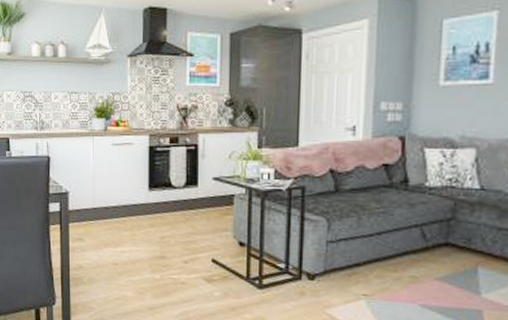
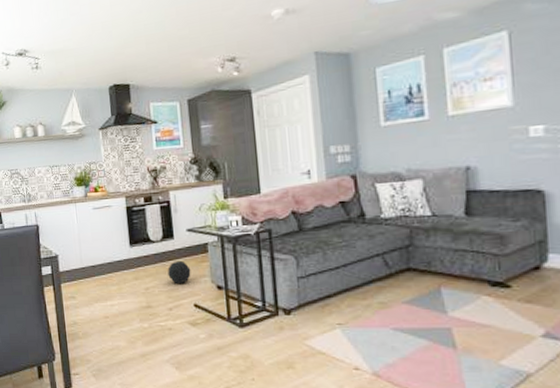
ball: none [187,210,212,237] -> present [167,260,191,285]

